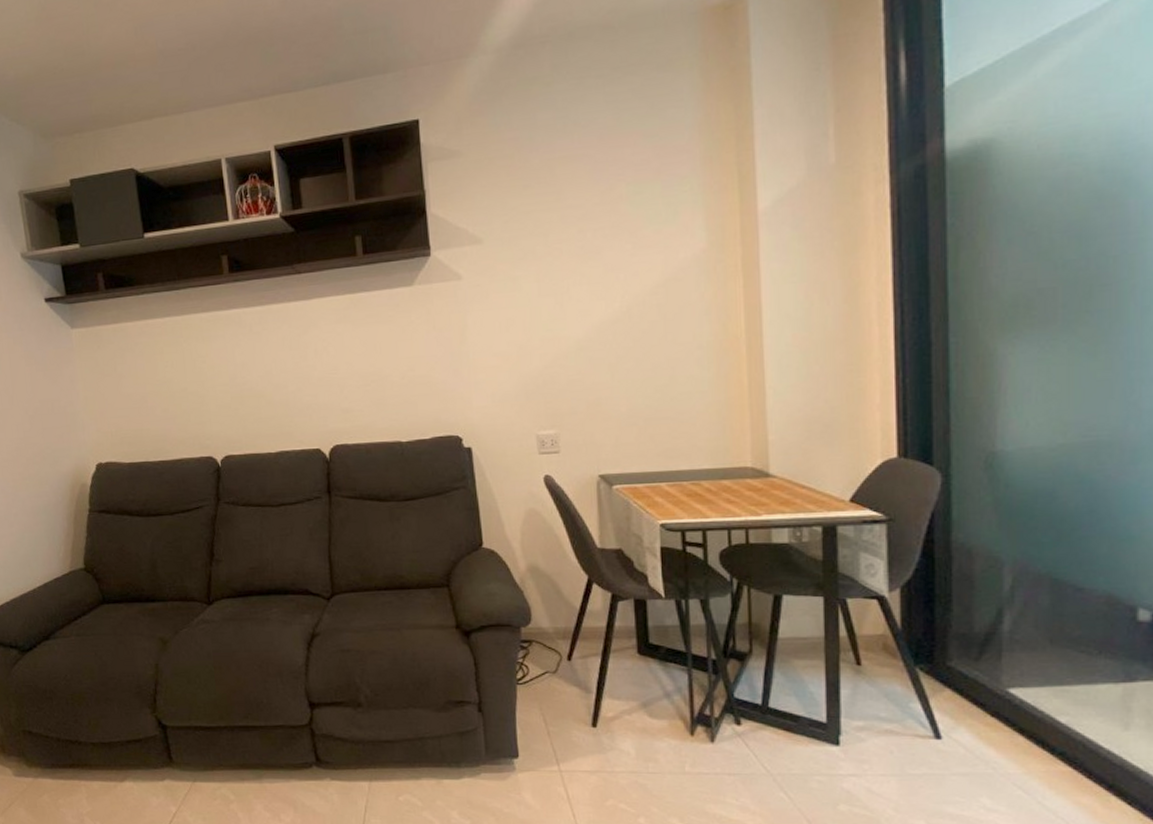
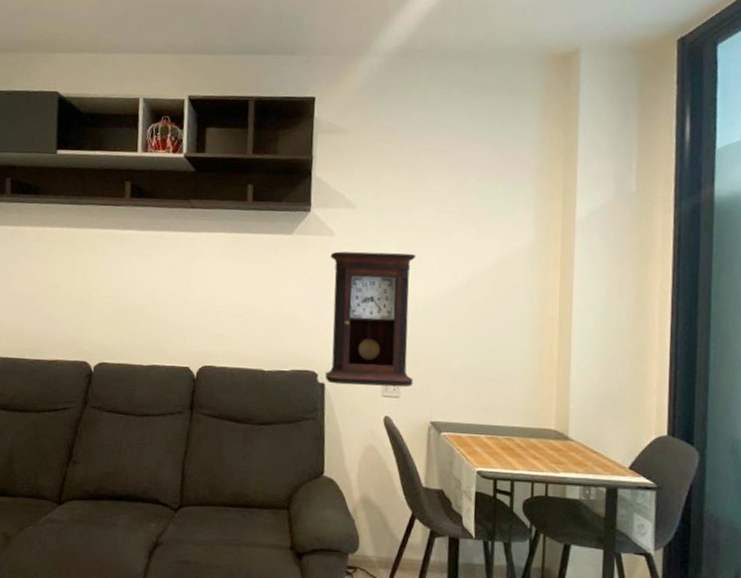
pendulum clock: none [460,285,574,447] -> present [325,251,416,387]

